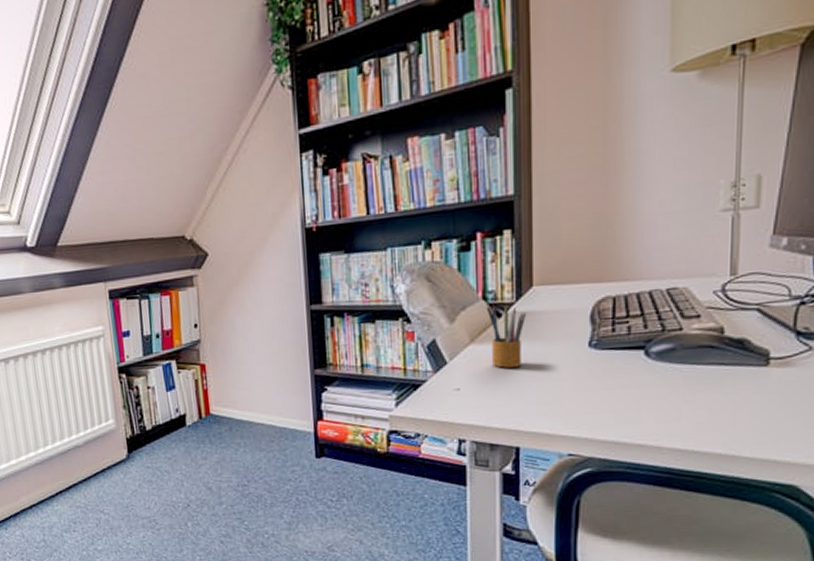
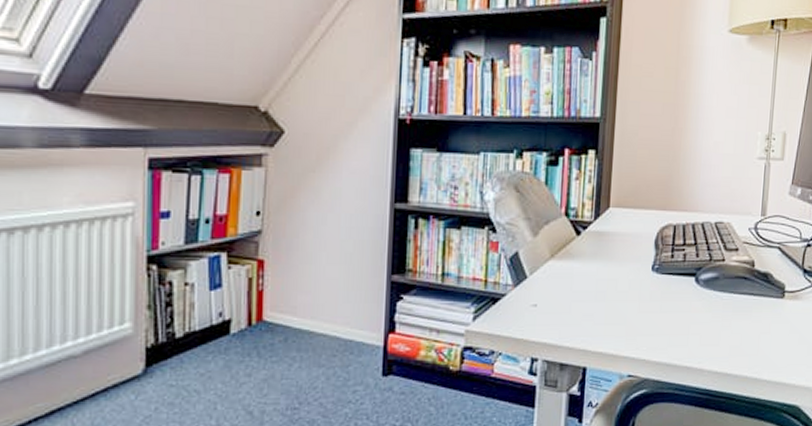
pencil box: present [486,304,527,368] -> none [567,220,603,286]

